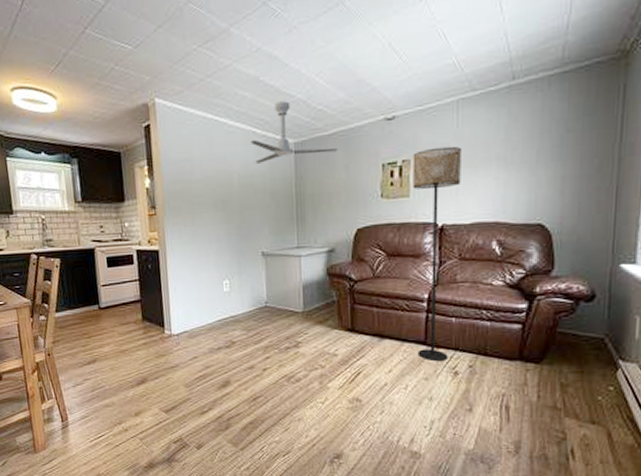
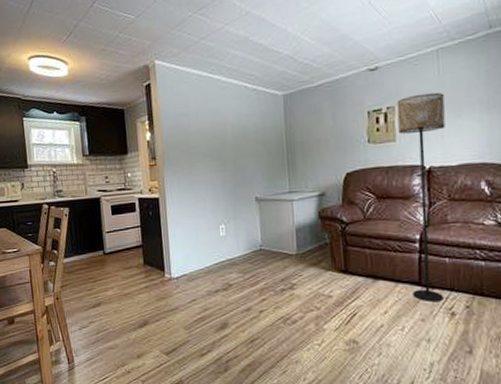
ceiling fan: present [251,101,338,164] -> none [242,57,325,115]

